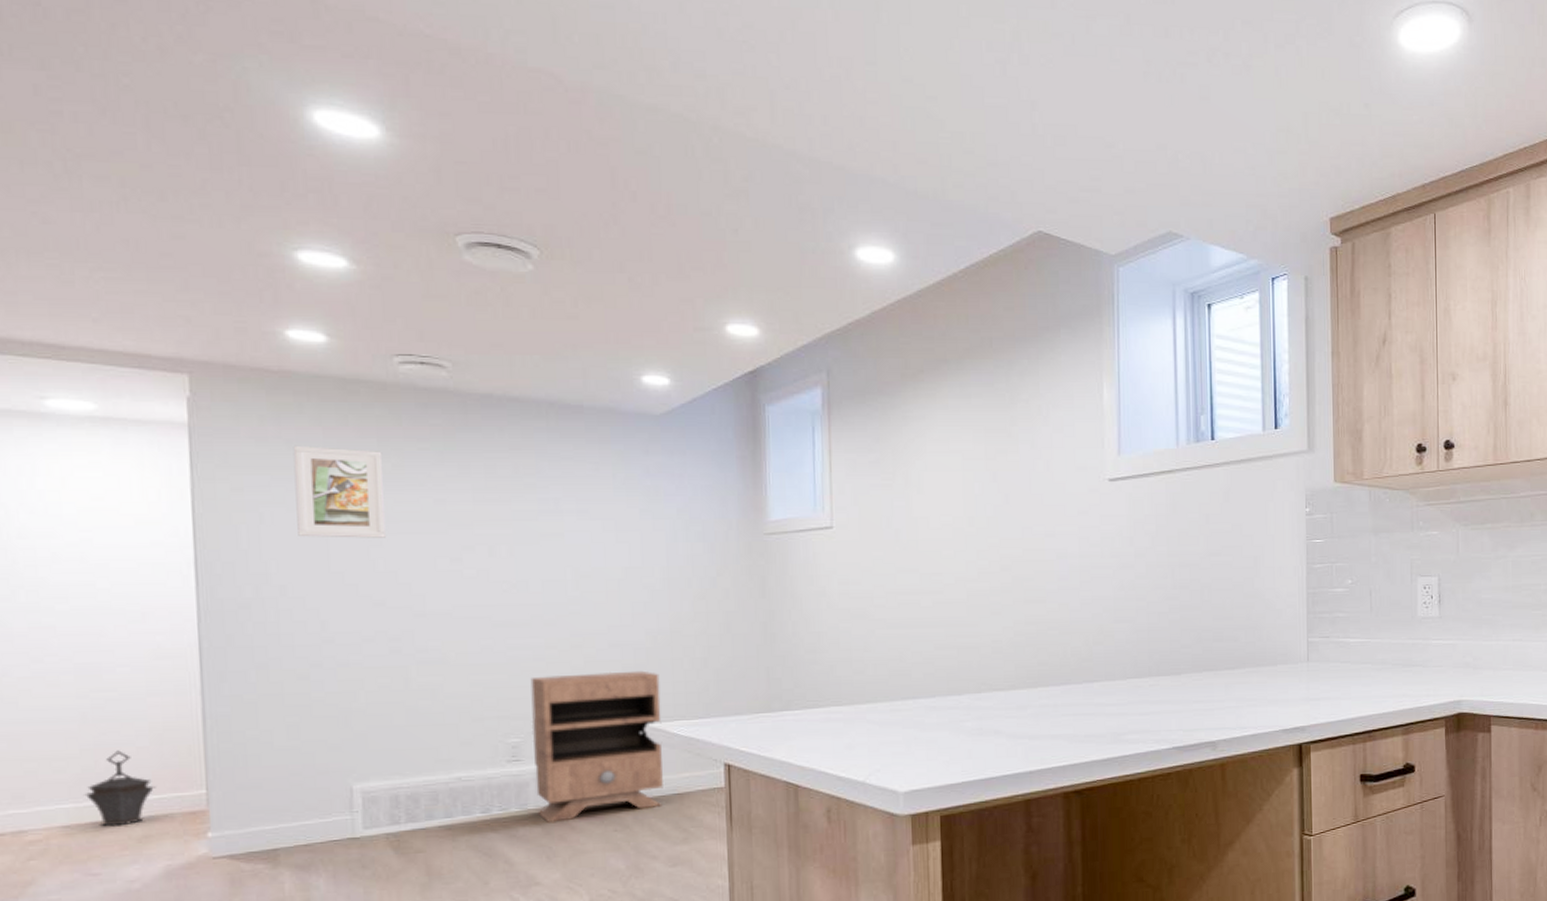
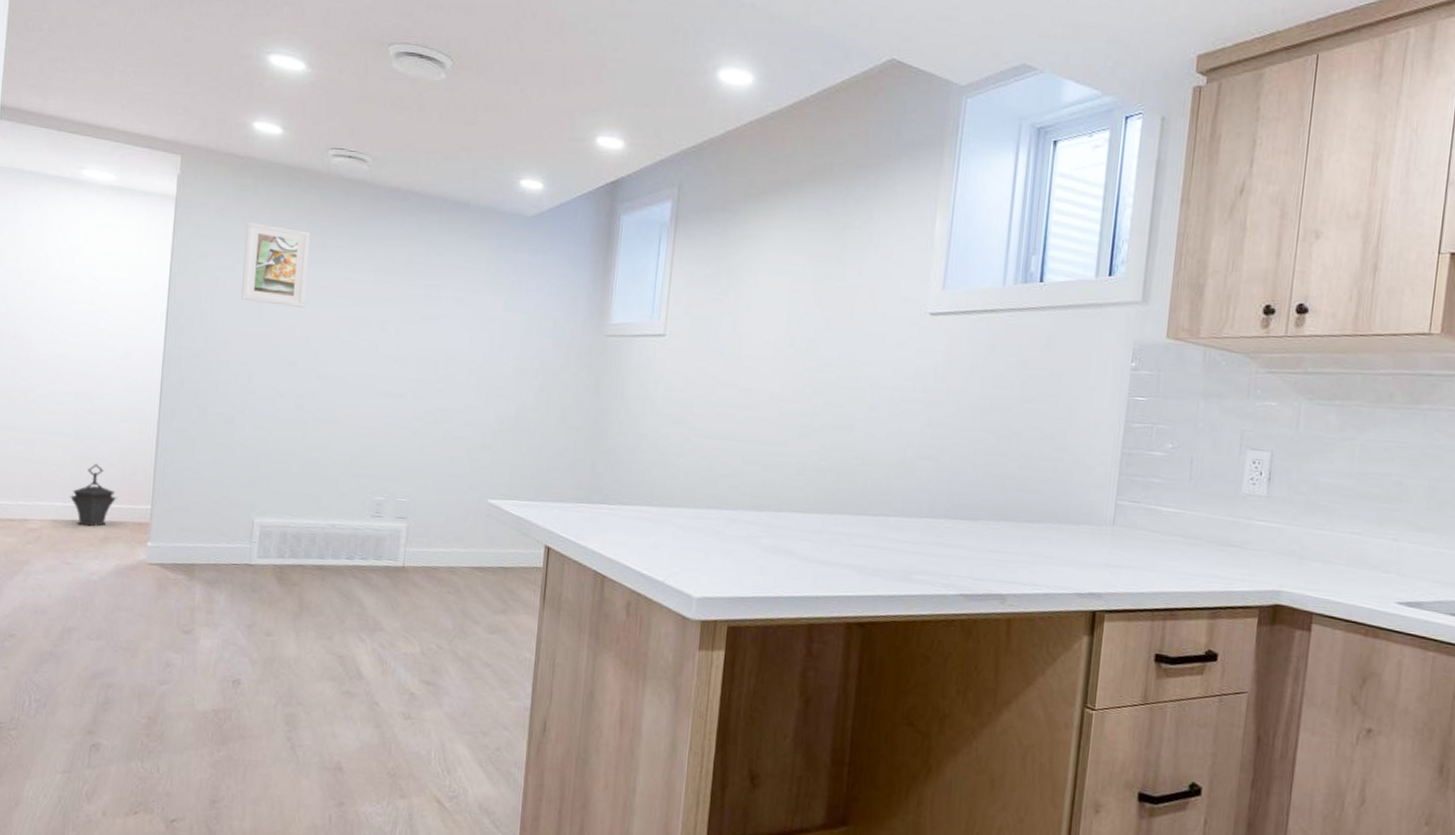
nightstand: present [530,670,663,822] -> none [389,443,501,577]

